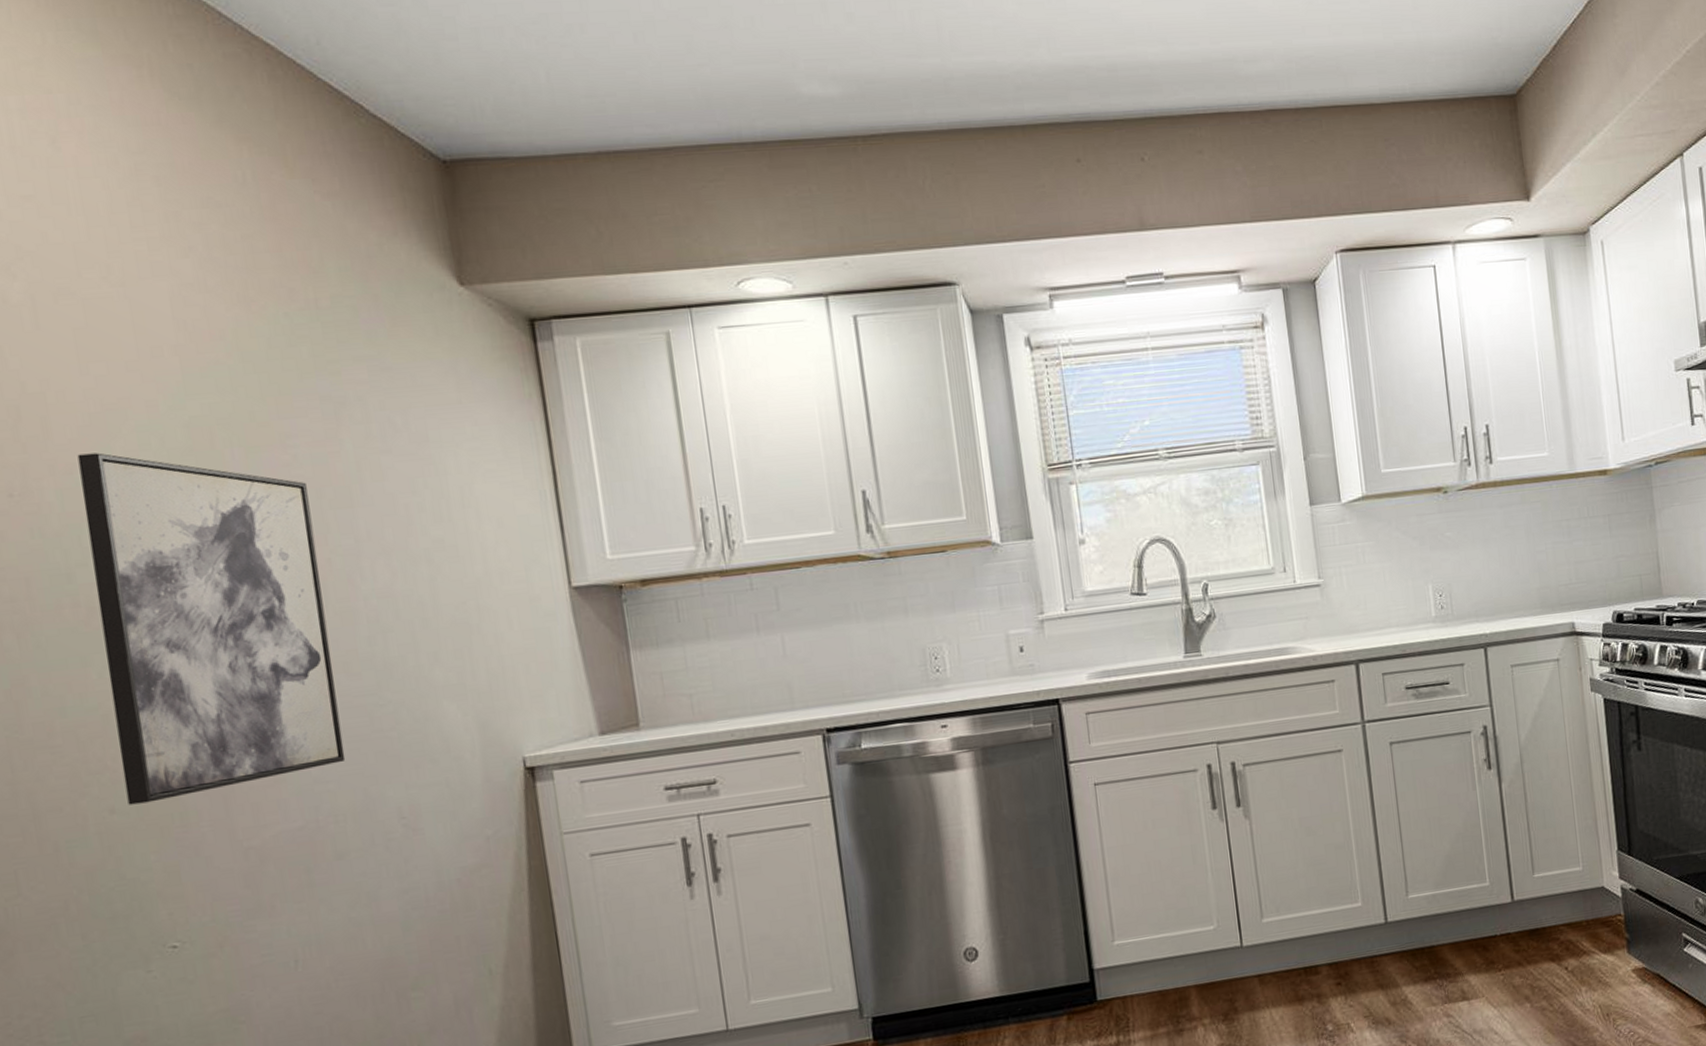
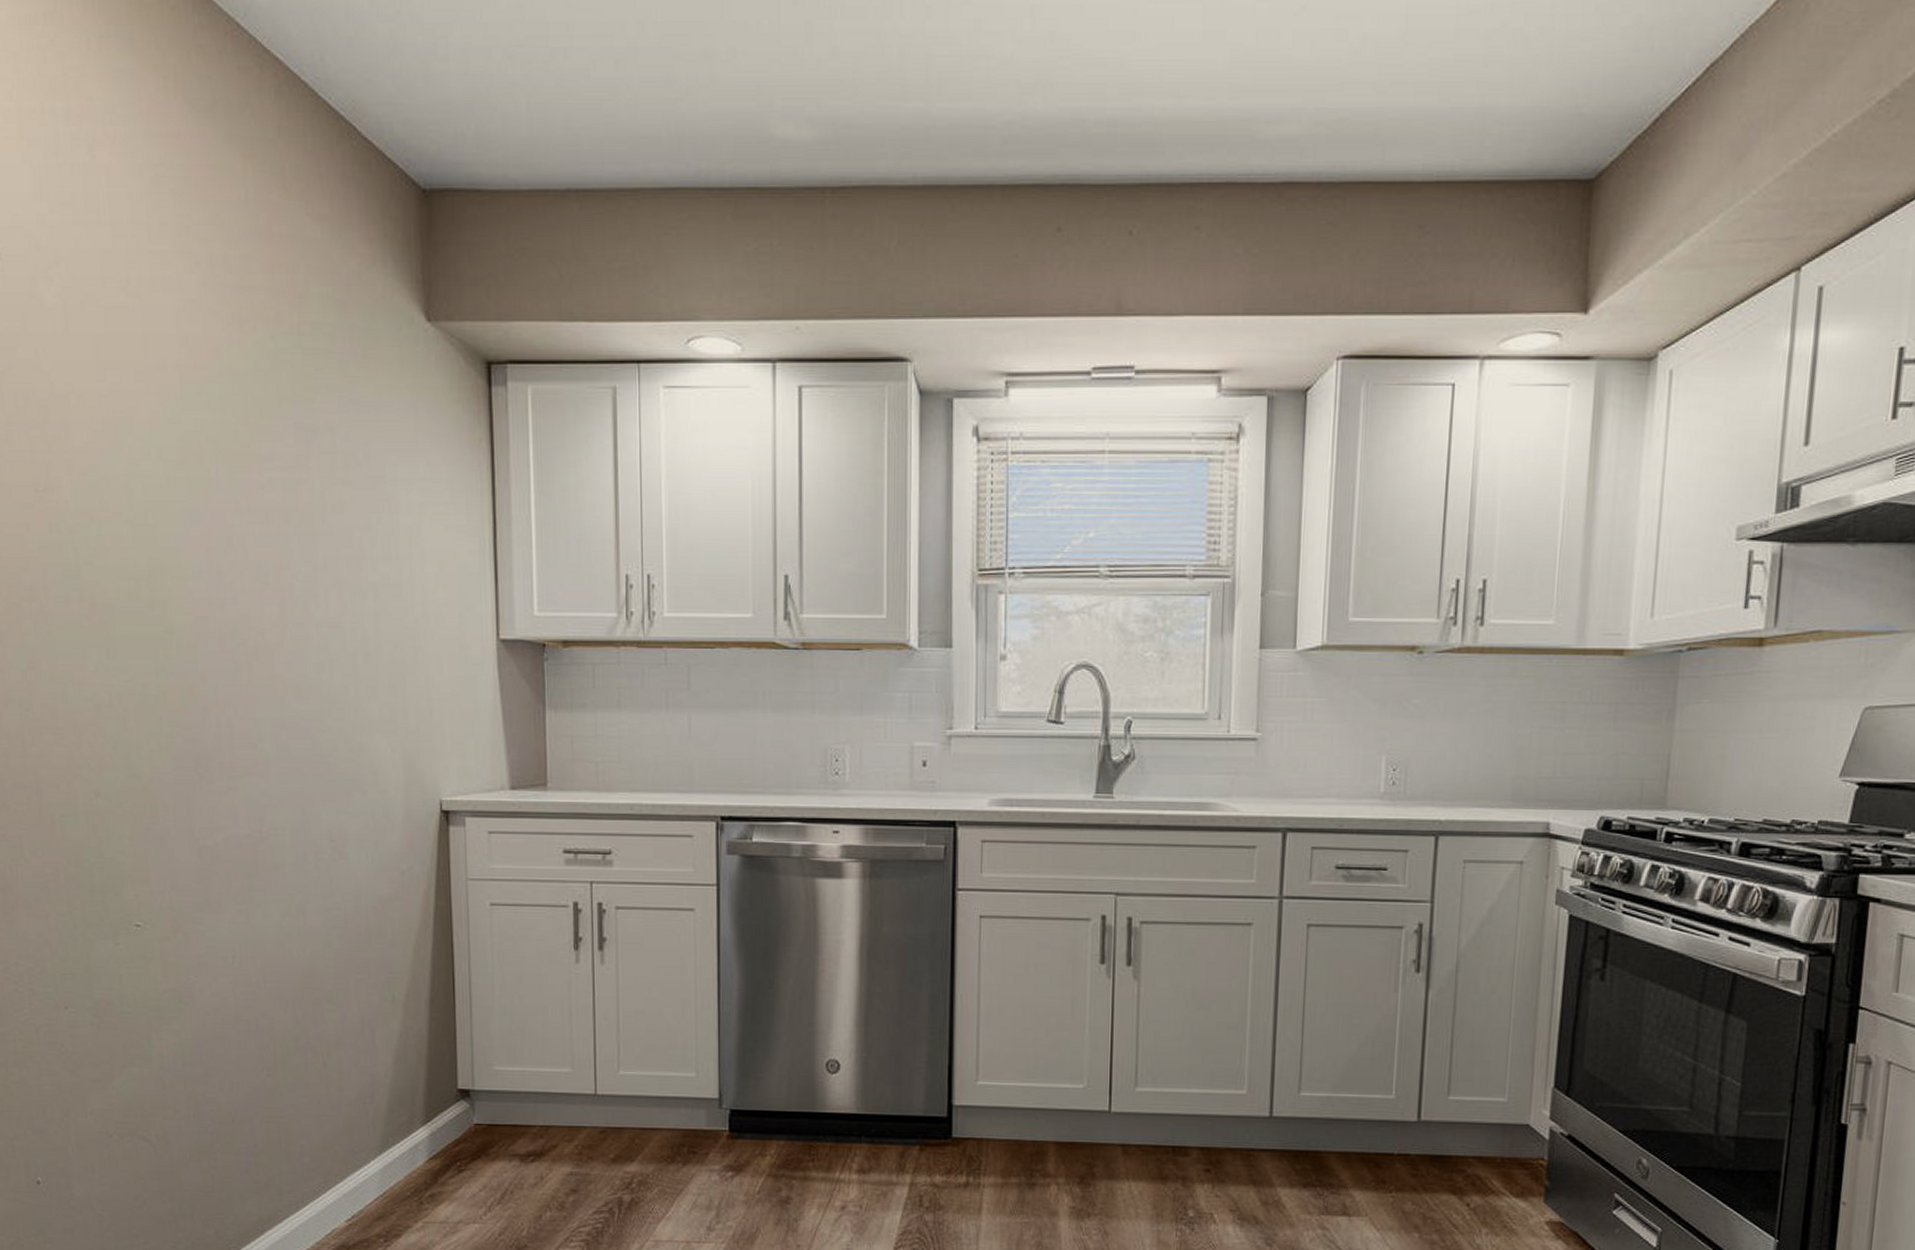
wall art: present [77,452,346,805] -> none [91,458,289,792]

